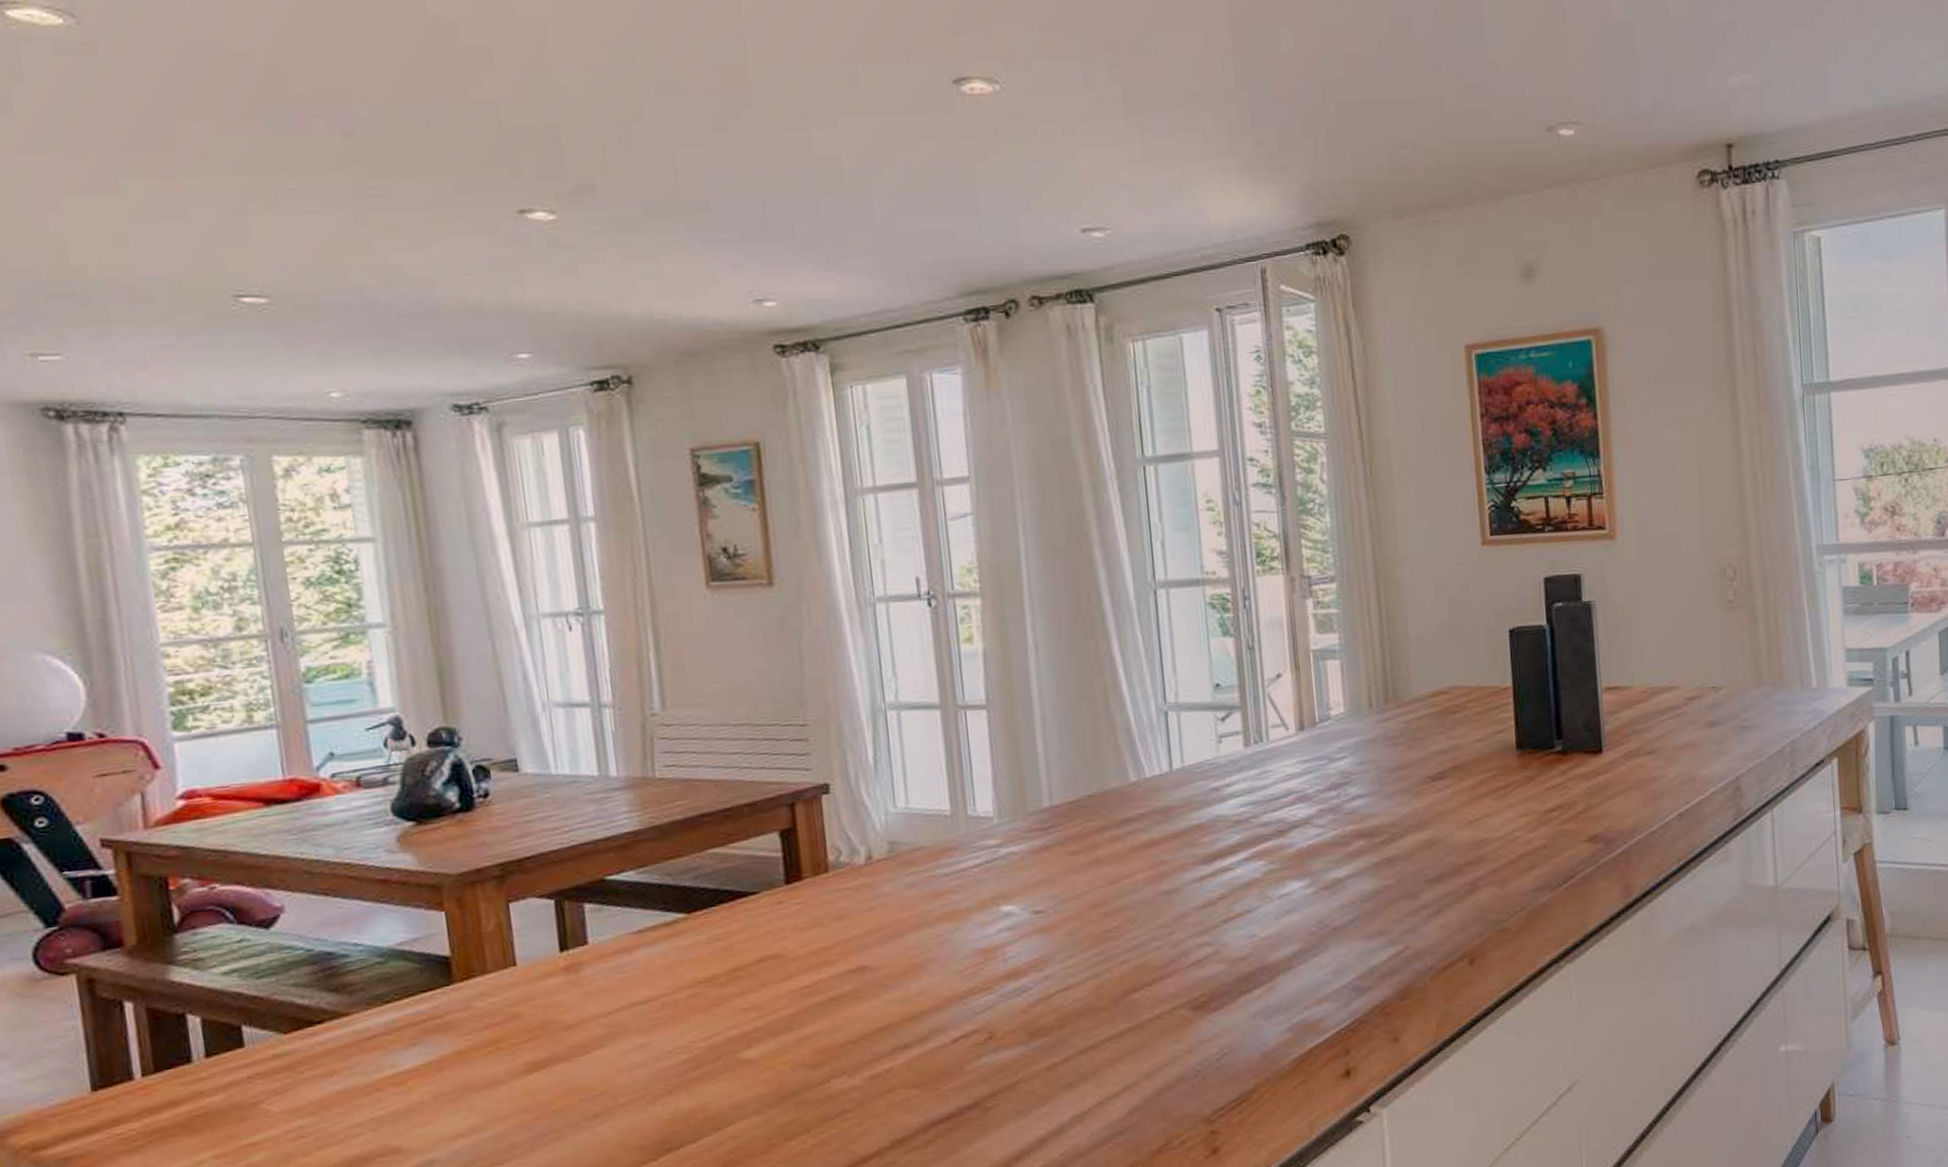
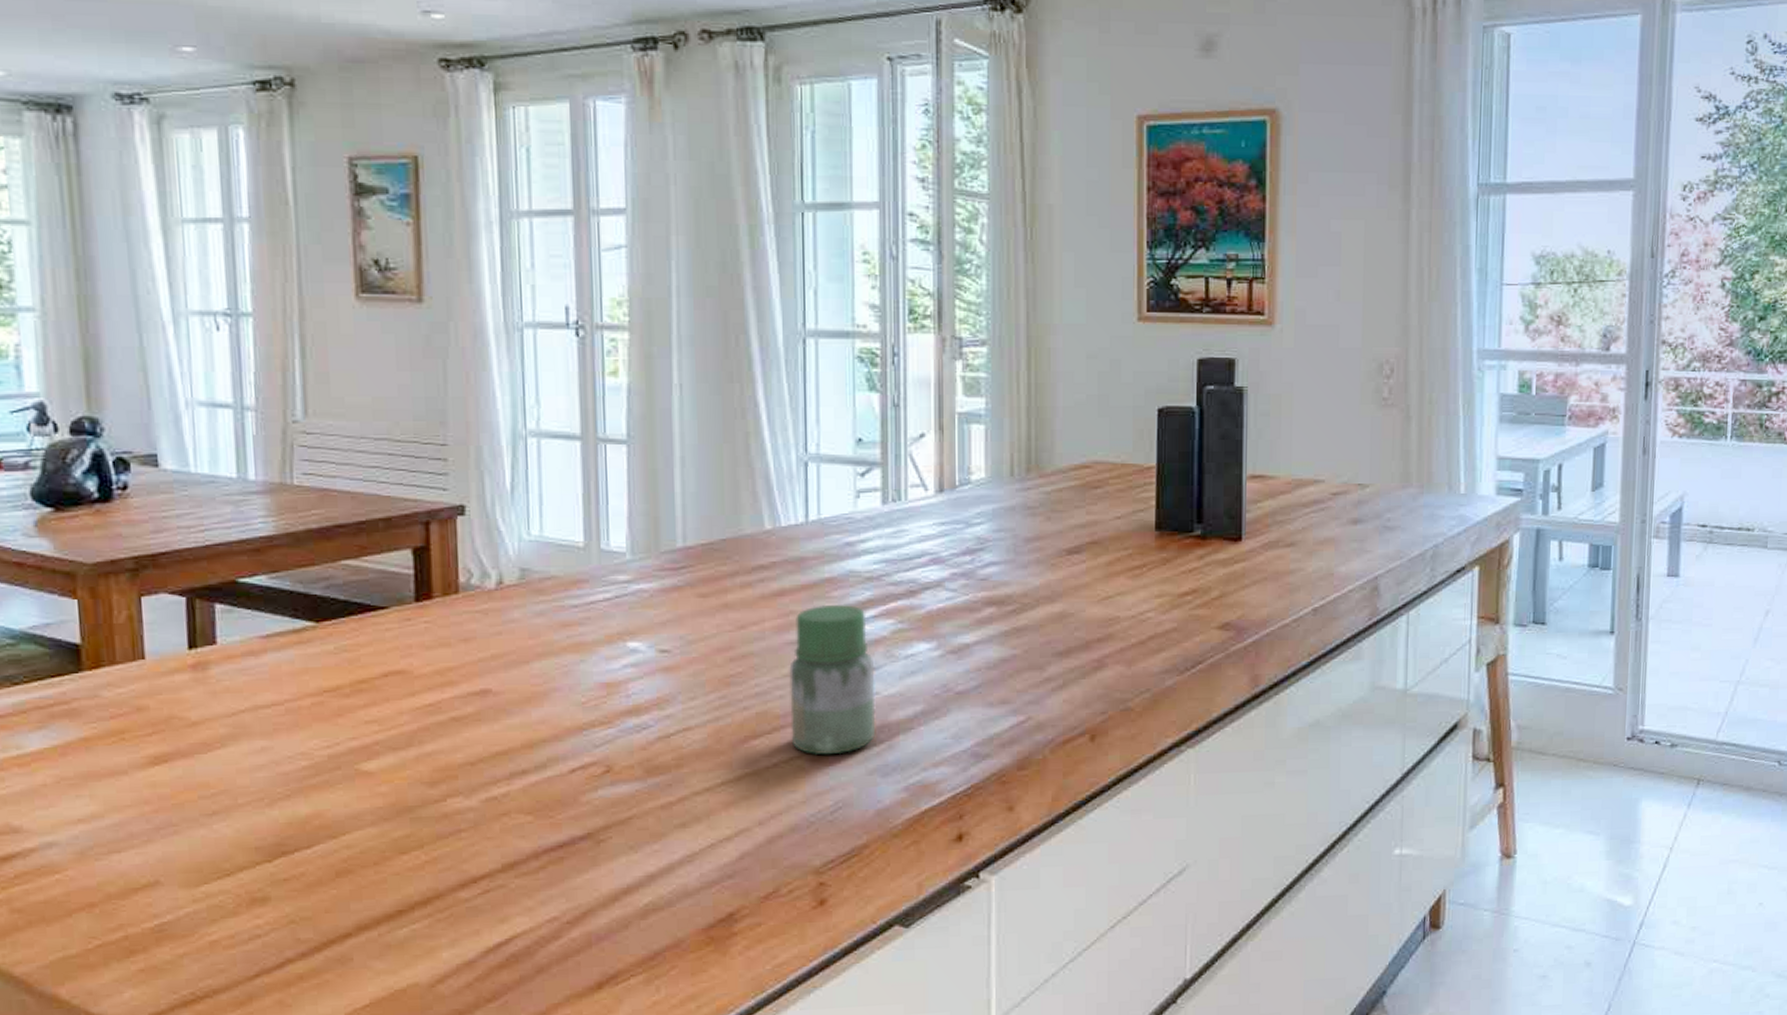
jar: none [1164,849,1255,1004] -> present [789,604,875,756]

